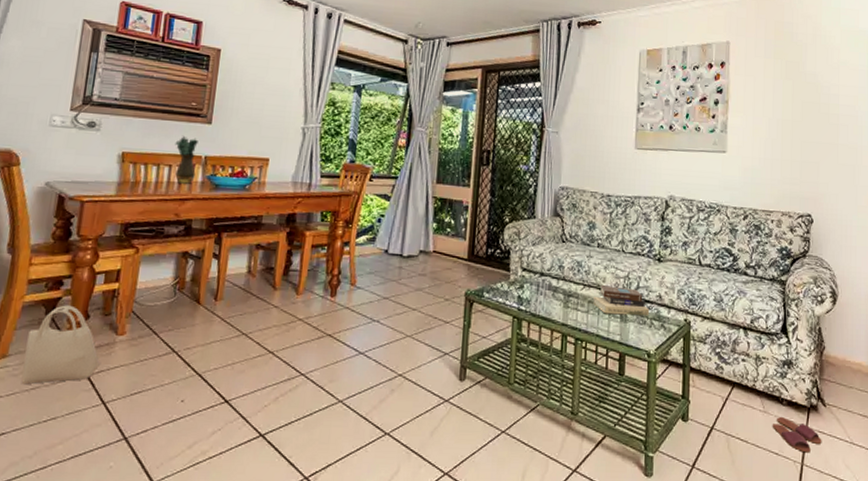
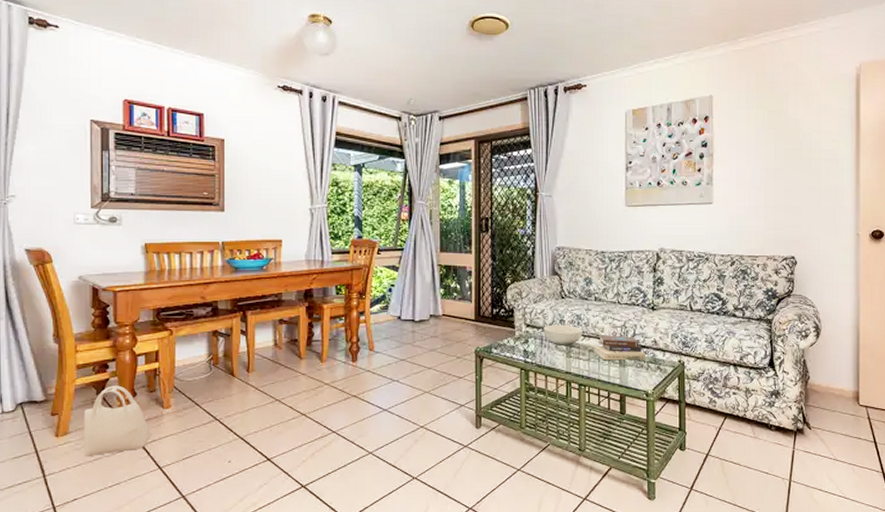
vase: present [175,135,198,184] -> none [193,224,215,269]
bowl: none [541,270,583,296] -> present [544,324,583,347]
slippers: present [772,417,822,453] -> none [762,441,808,471]

